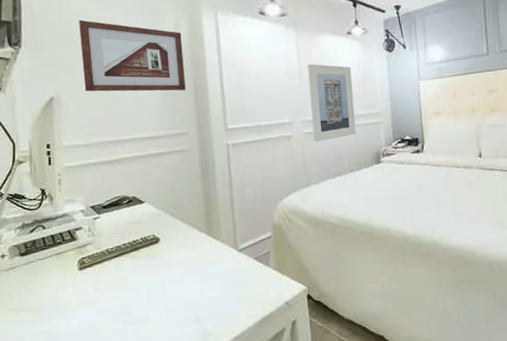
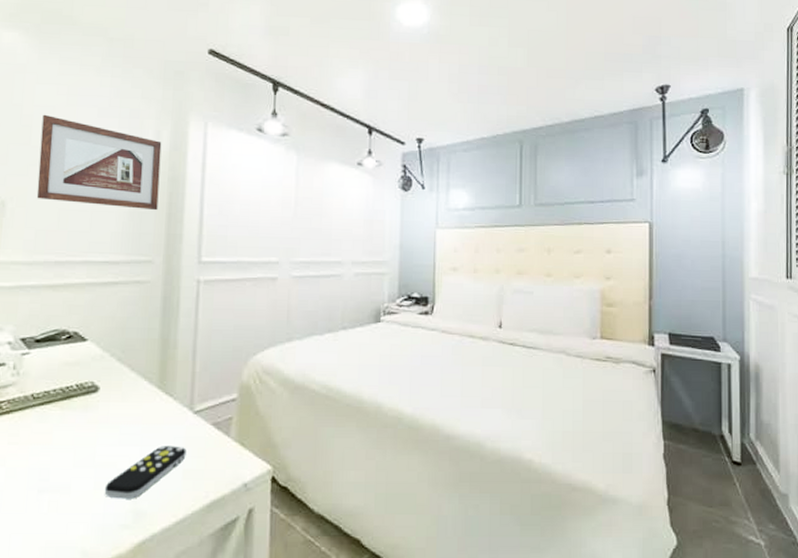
remote control: none [176,278,237,324] -> present [104,445,187,499]
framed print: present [308,63,356,142] -> none [302,194,357,288]

